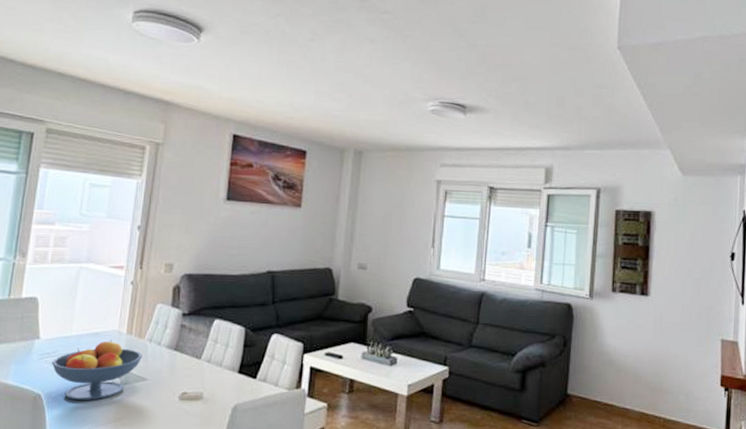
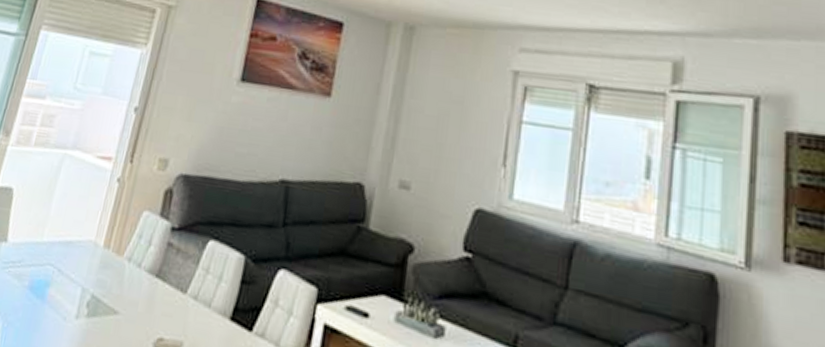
fruit bowl: present [51,340,143,401] -> none [14,253,119,333]

